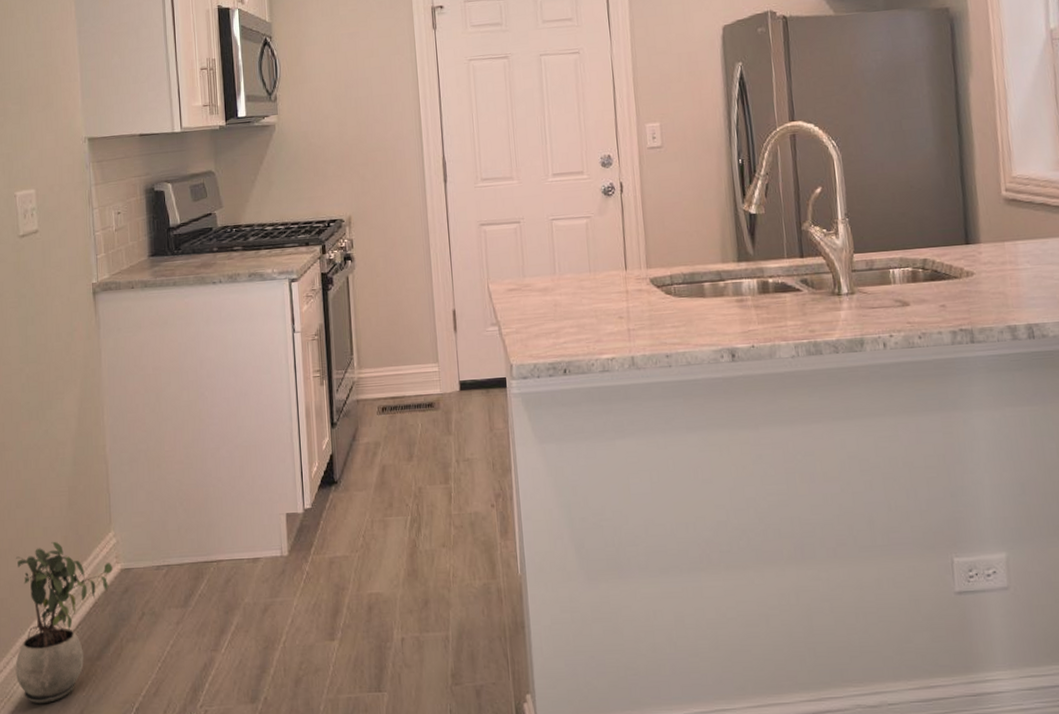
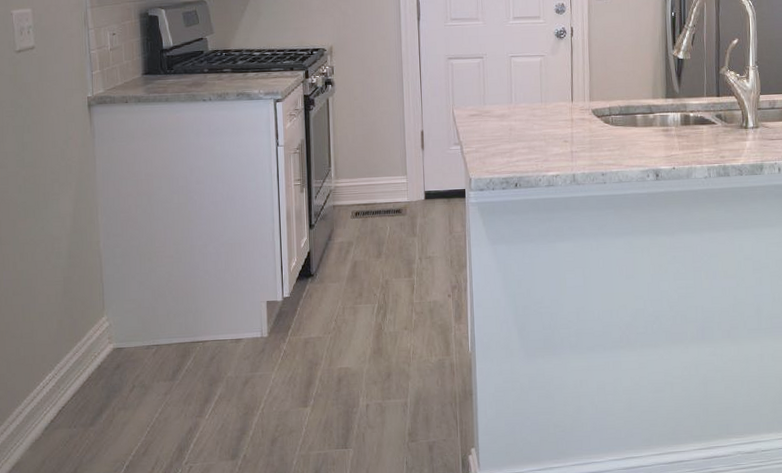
potted plant: present [15,541,113,704] -> none [12,324,105,464]

